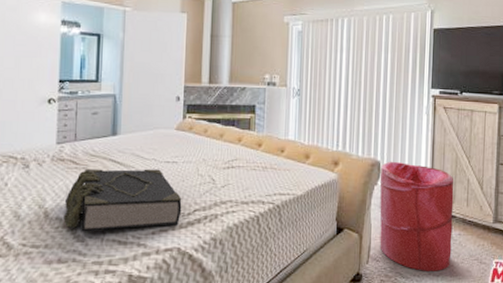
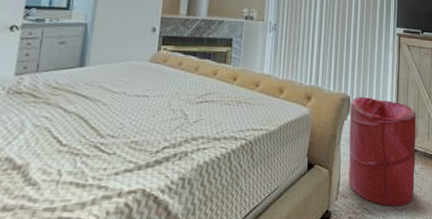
decorative book: present [63,168,182,233] -> none [14,102,151,176]

